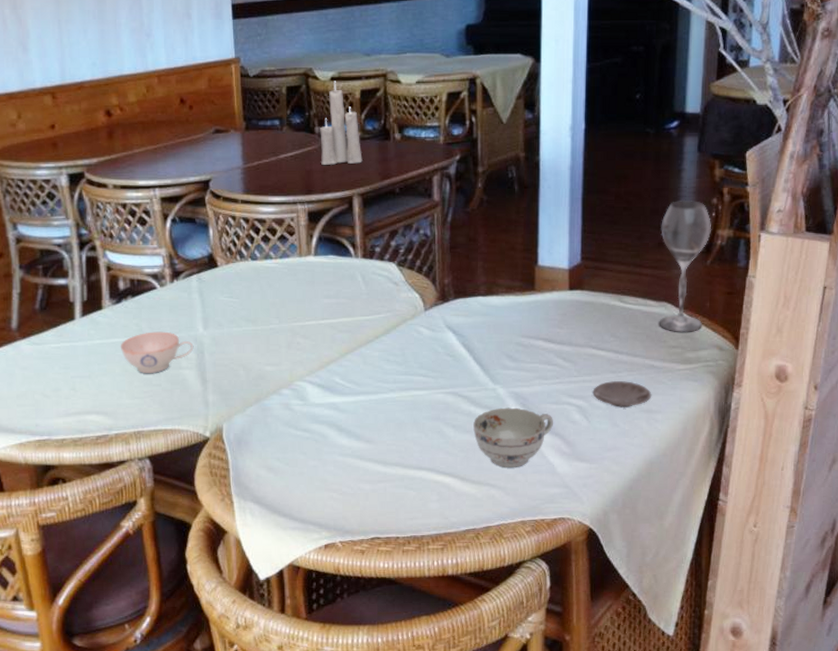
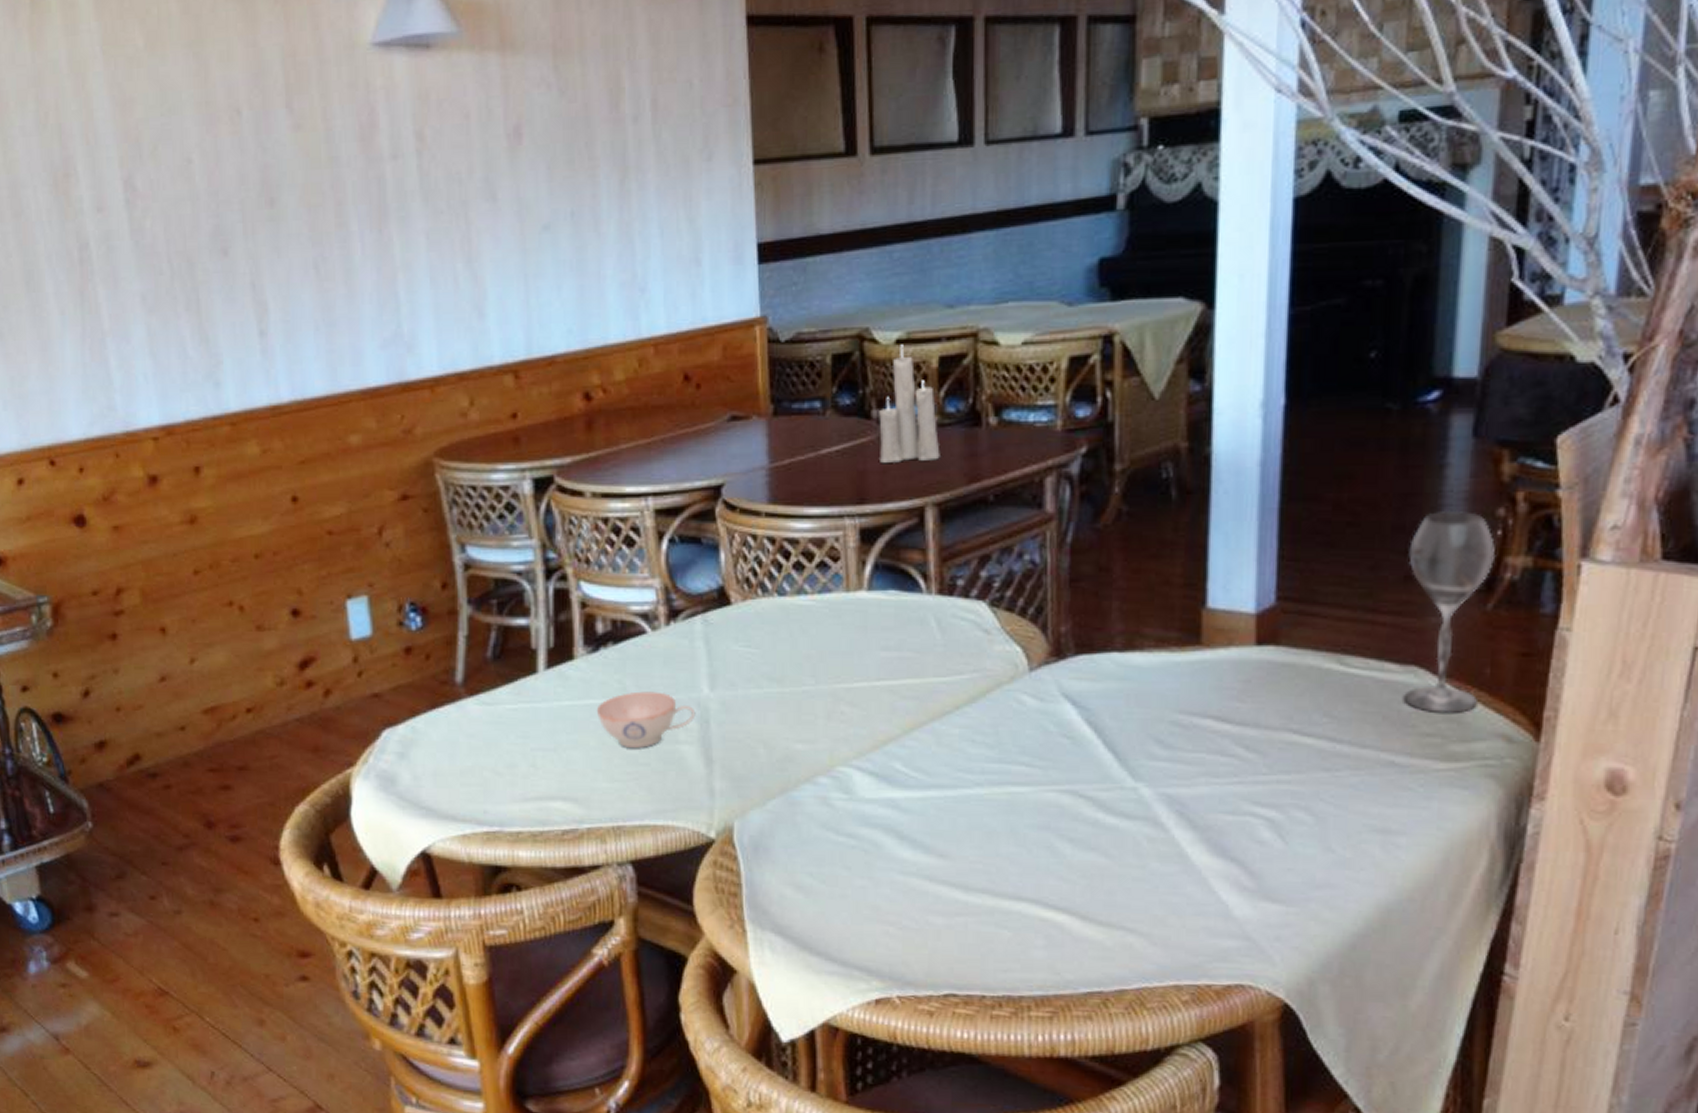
teacup: present [473,407,553,467] -> none [1101,816,1228,905]
saucer: present [592,381,652,408] -> none [1292,783,1391,824]

